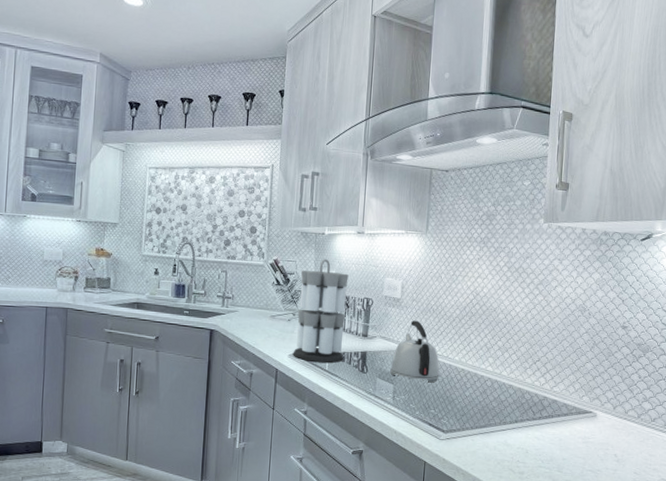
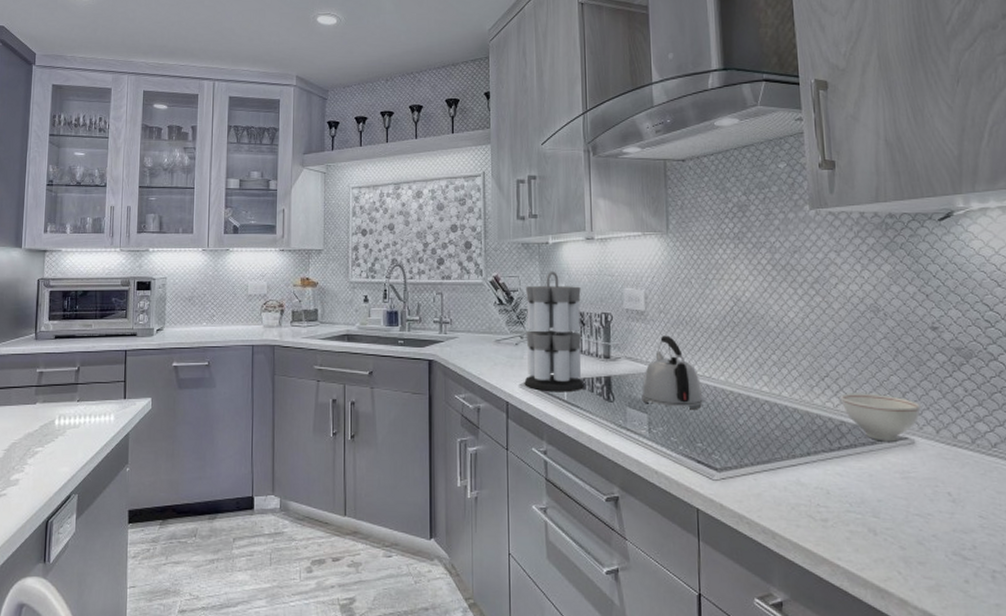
bowl: none [546,375,606,414] -> present [840,393,922,442]

